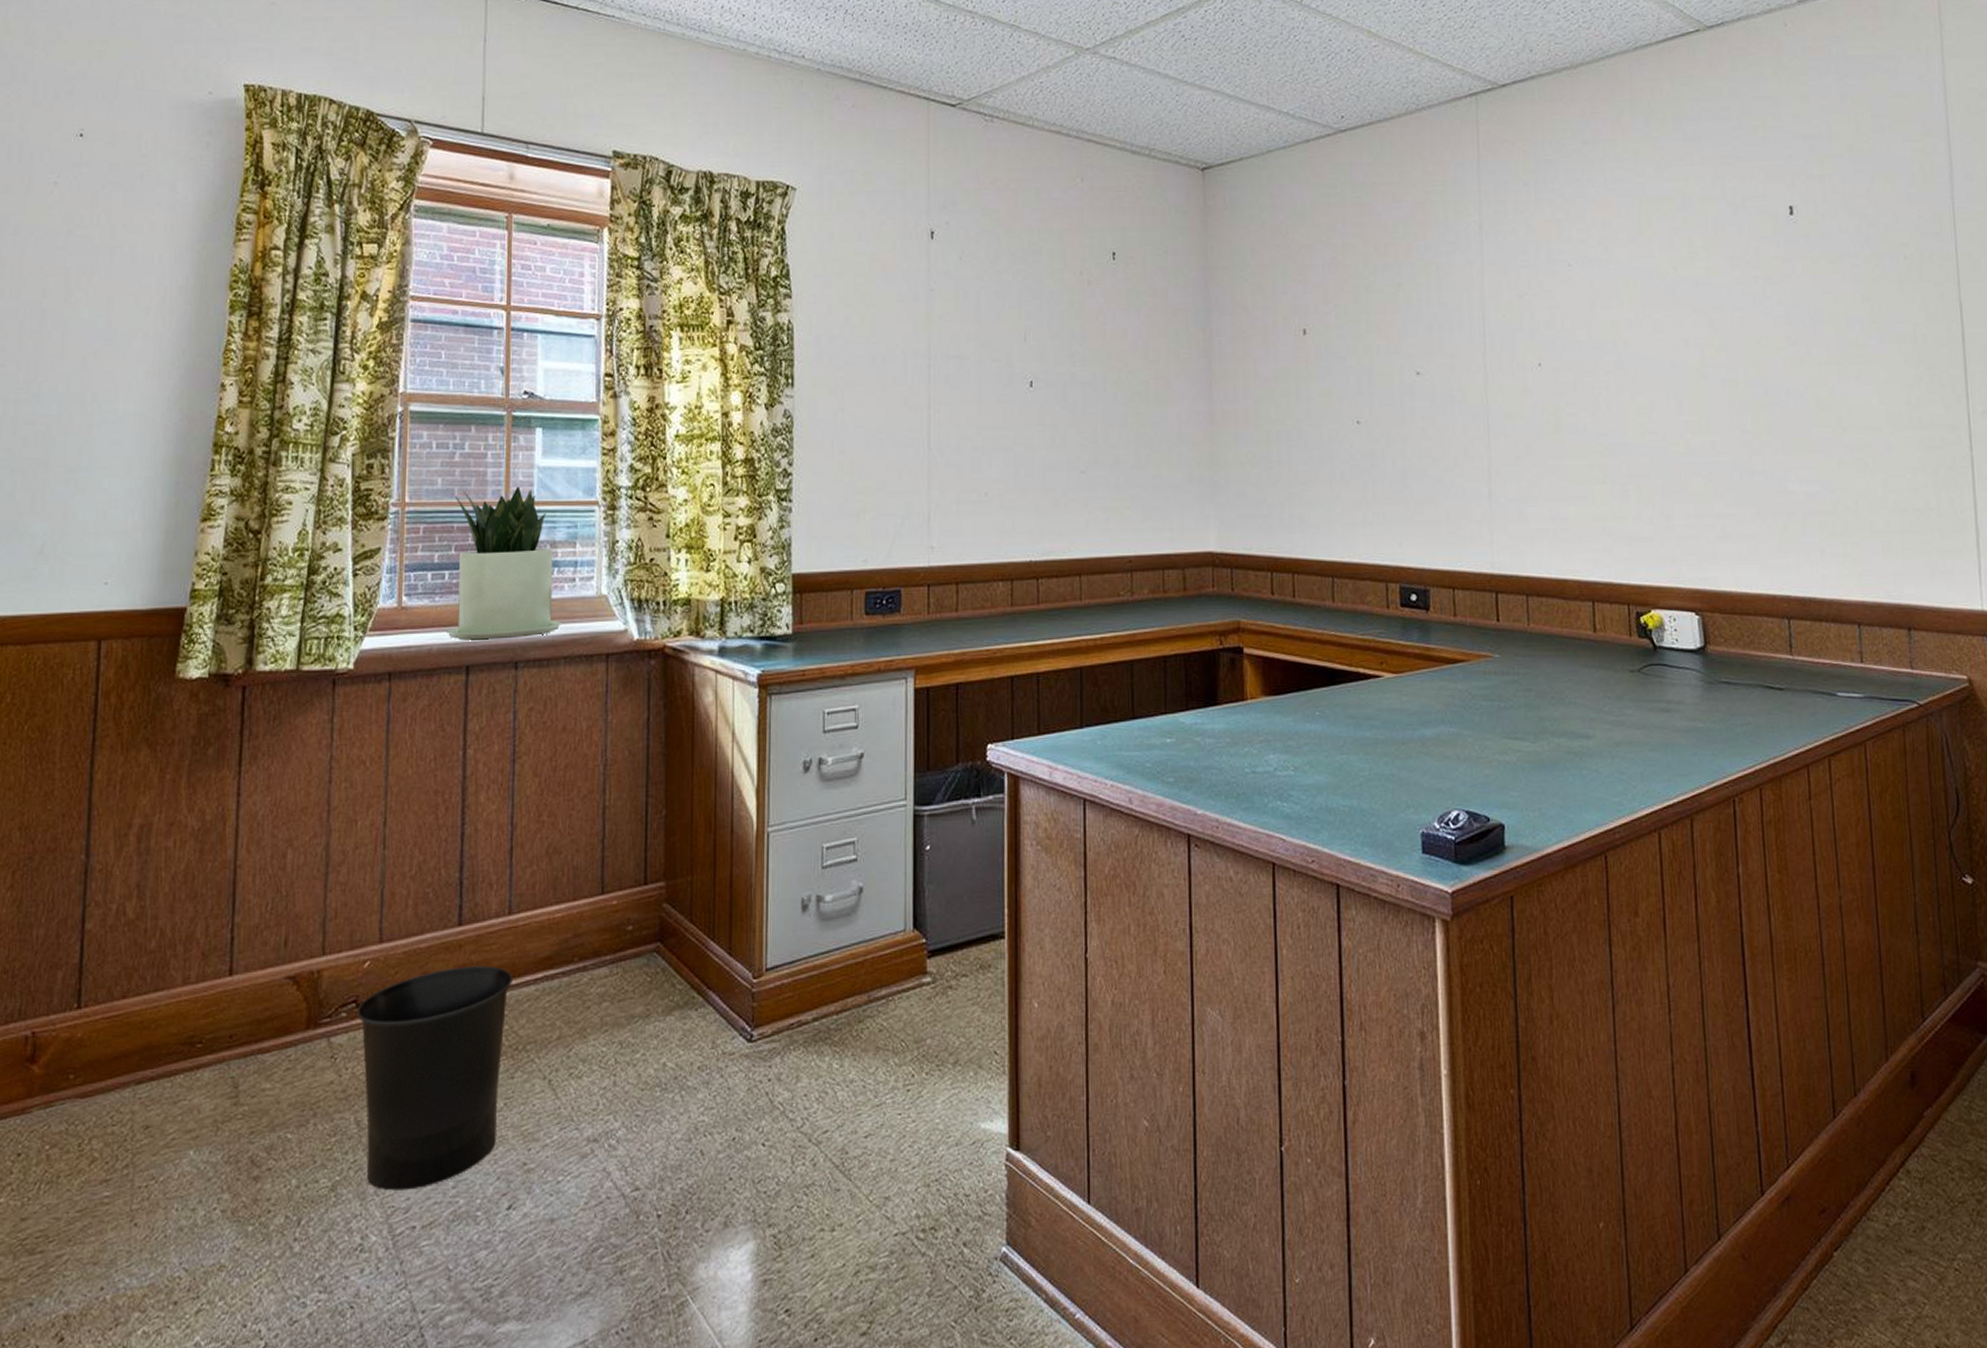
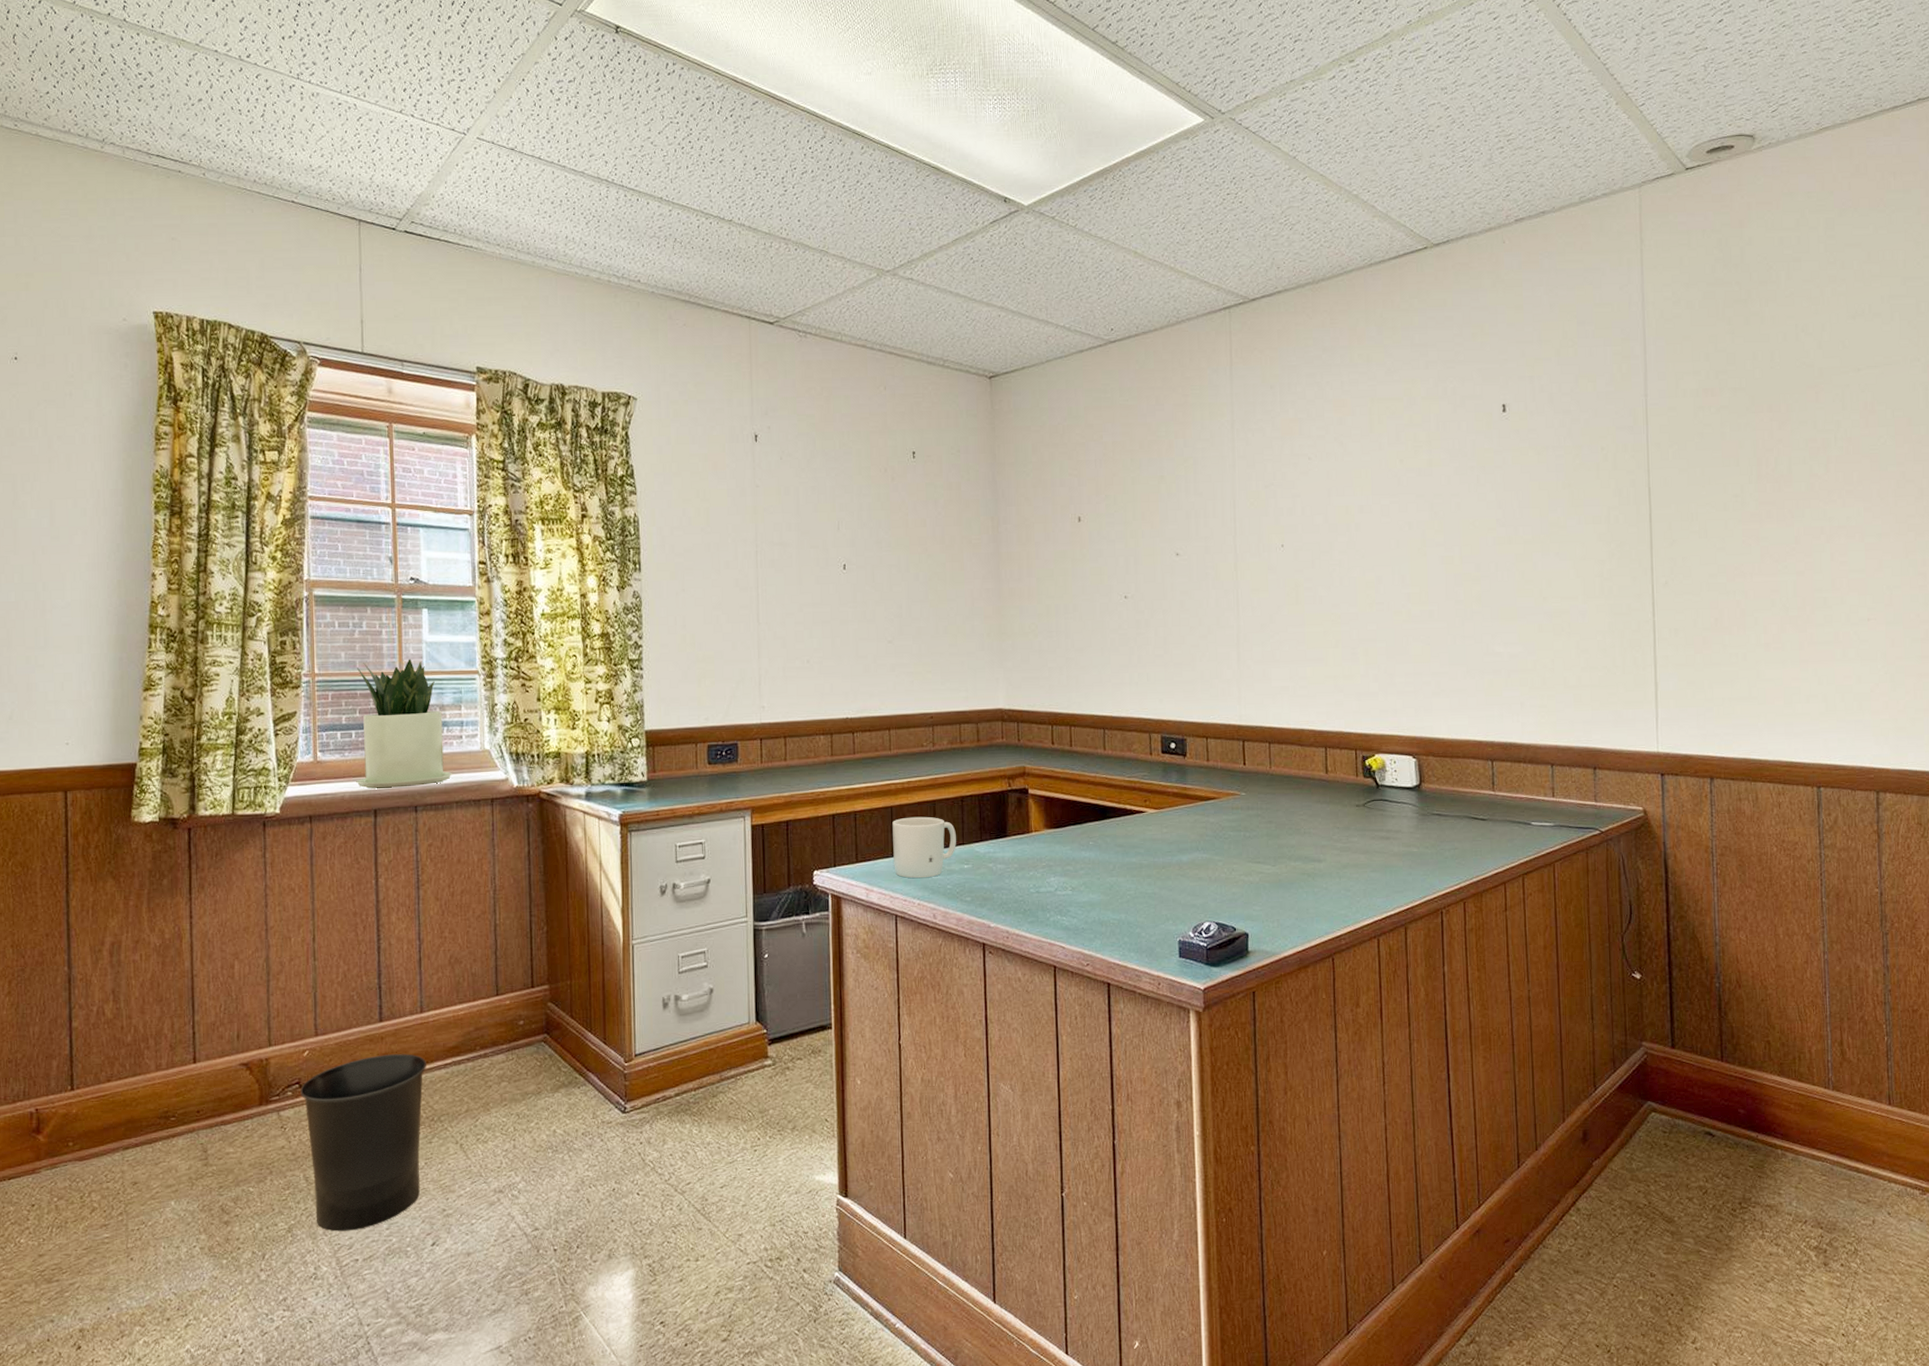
mug: none [1082,679,1157,755] -> present [892,816,956,879]

